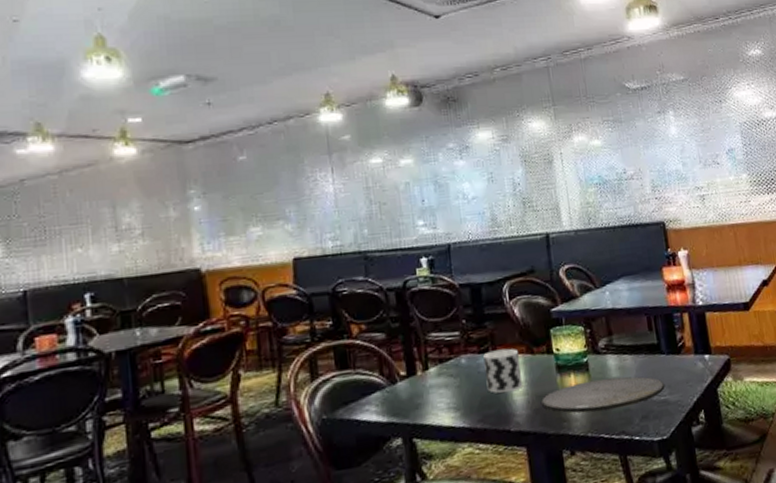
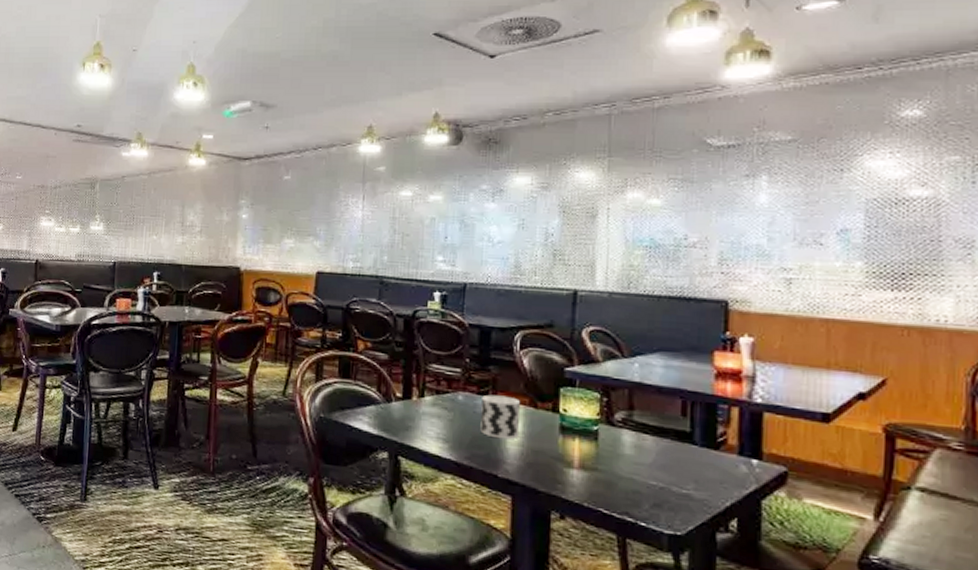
plate: present [541,376,665,413] -> none [537,449,691,490]

